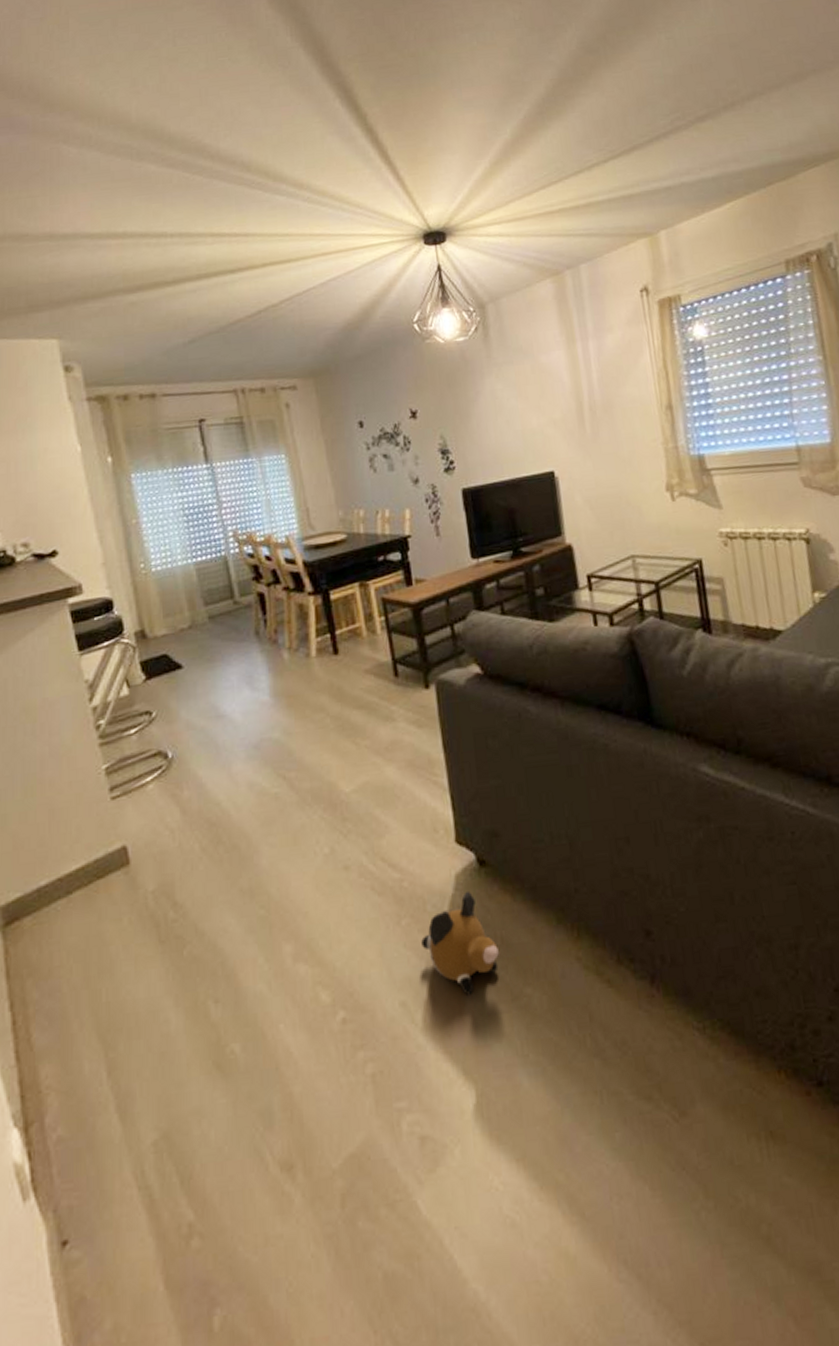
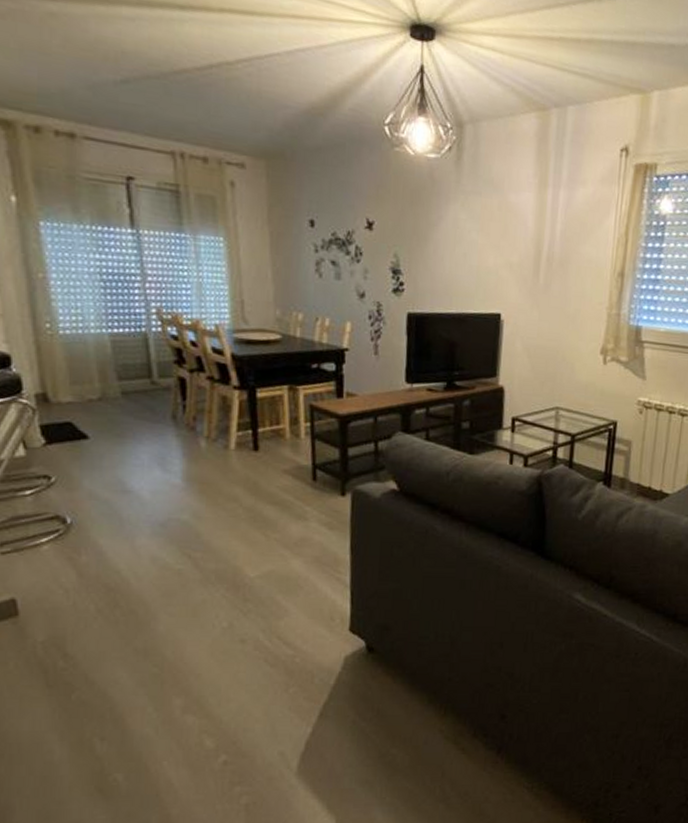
plush toy: present [421,892,499,995] -> none [305,672,374,751]

